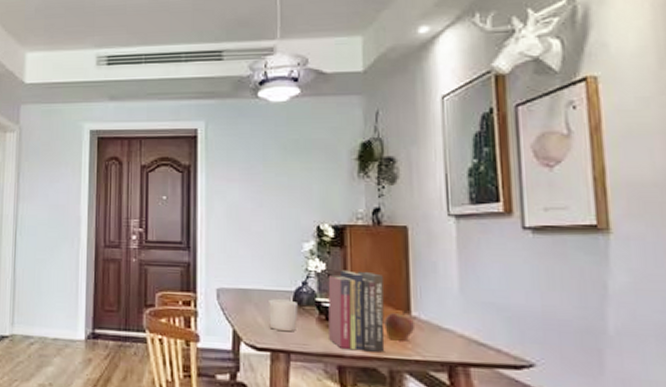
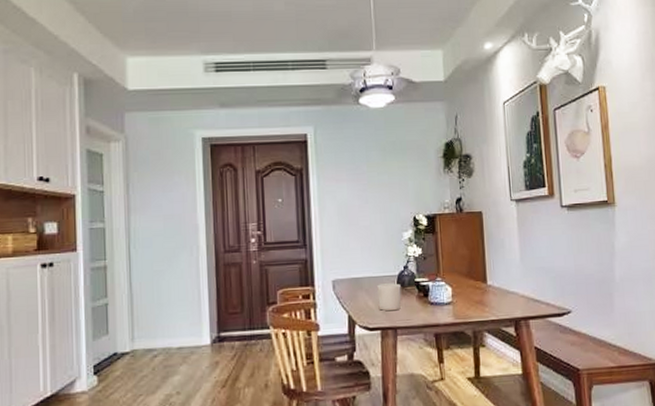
books: present [328,270,385,353] -> none [424,252,469,319]
fruit: present [384,311,414,341] -> none [468,281,490,307]

